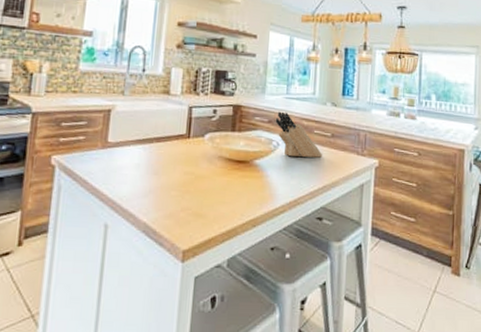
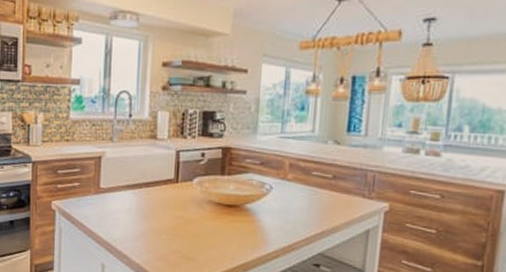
knife block: present [275,111,323,158] -> none [268,152,323,201]

